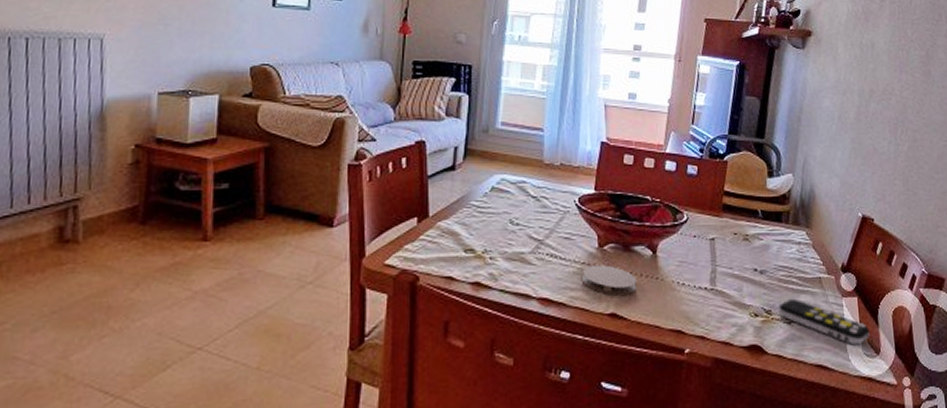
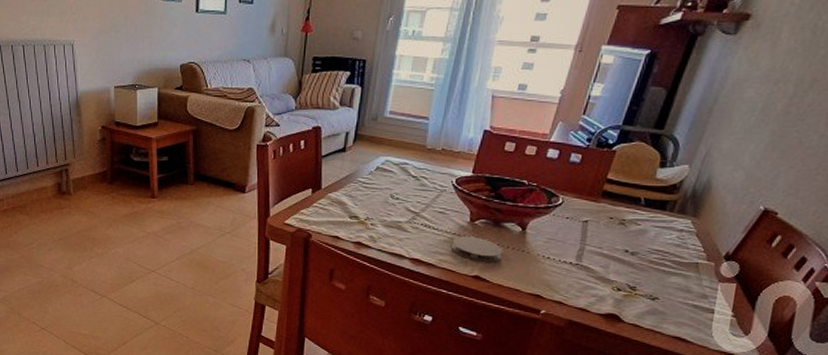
remote control: present [778,299,870,345] -> none [644,279,743,325]

